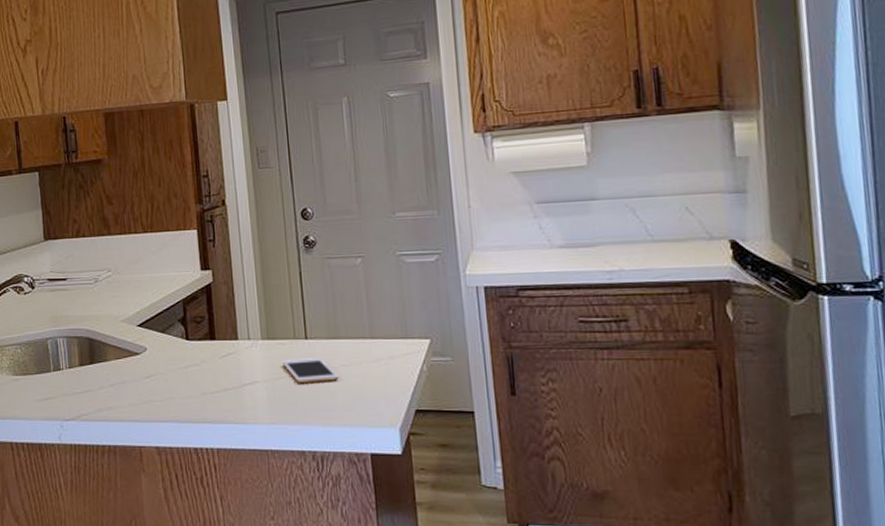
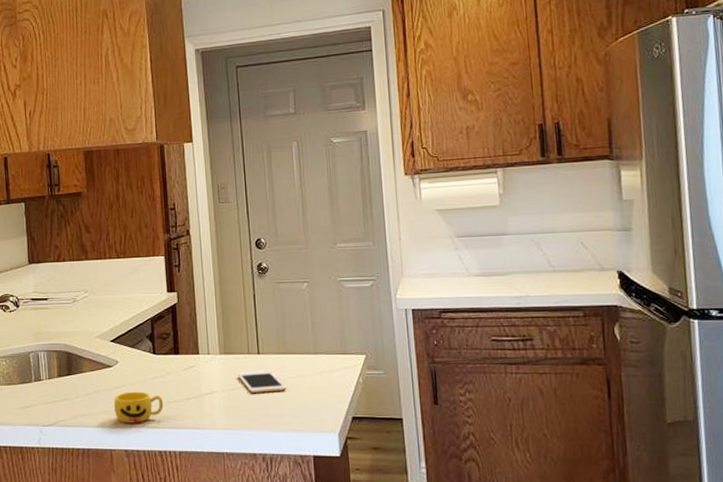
cup: none [143,381,199,417] -> present [114,391,164,423]

